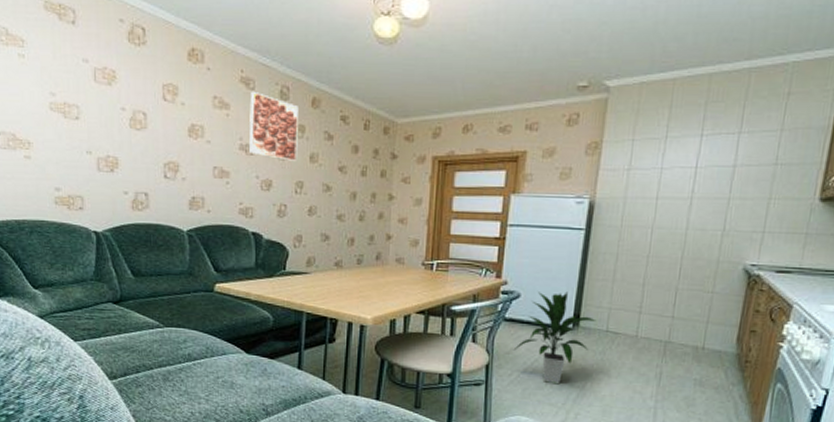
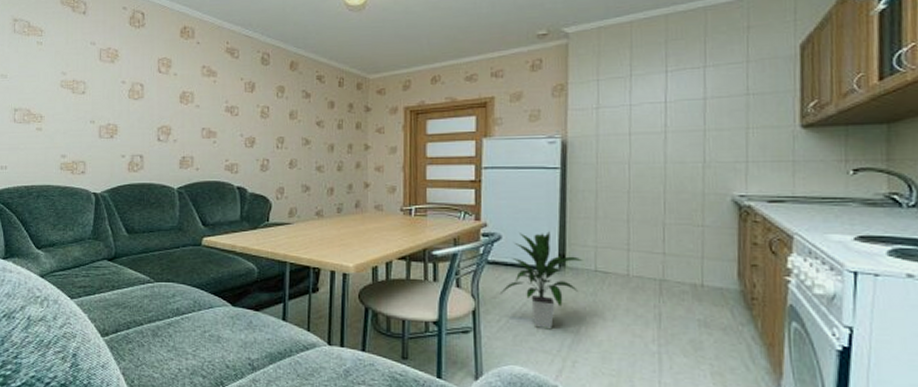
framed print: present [248,91,298,161] -> none [233,59,278,119]

